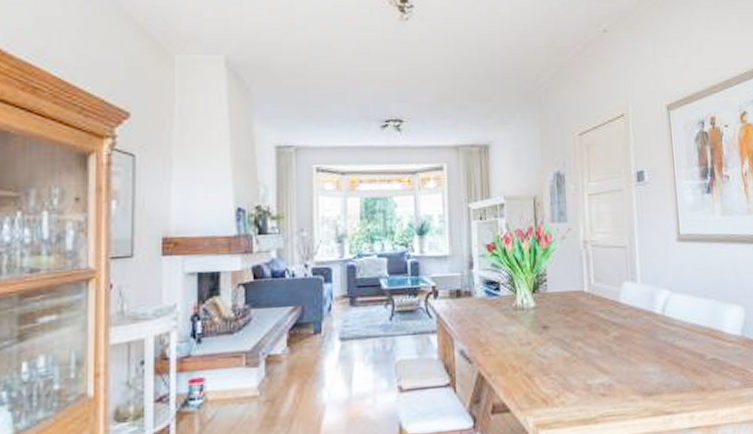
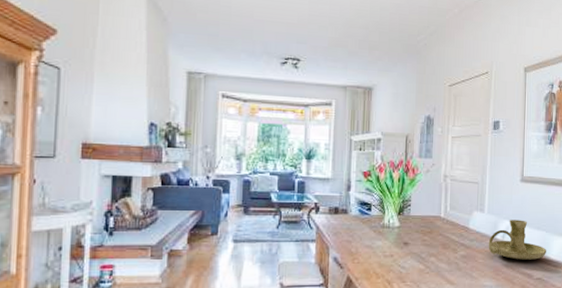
candle holder: none [645,287,719,338] -> present [488,220,546,260]

